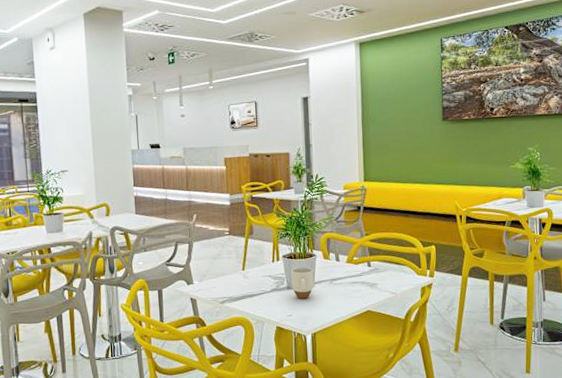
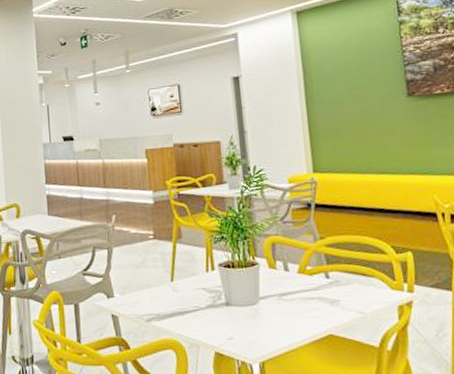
mug: present [291,267,314,299] -> none [229,278,259,318]

